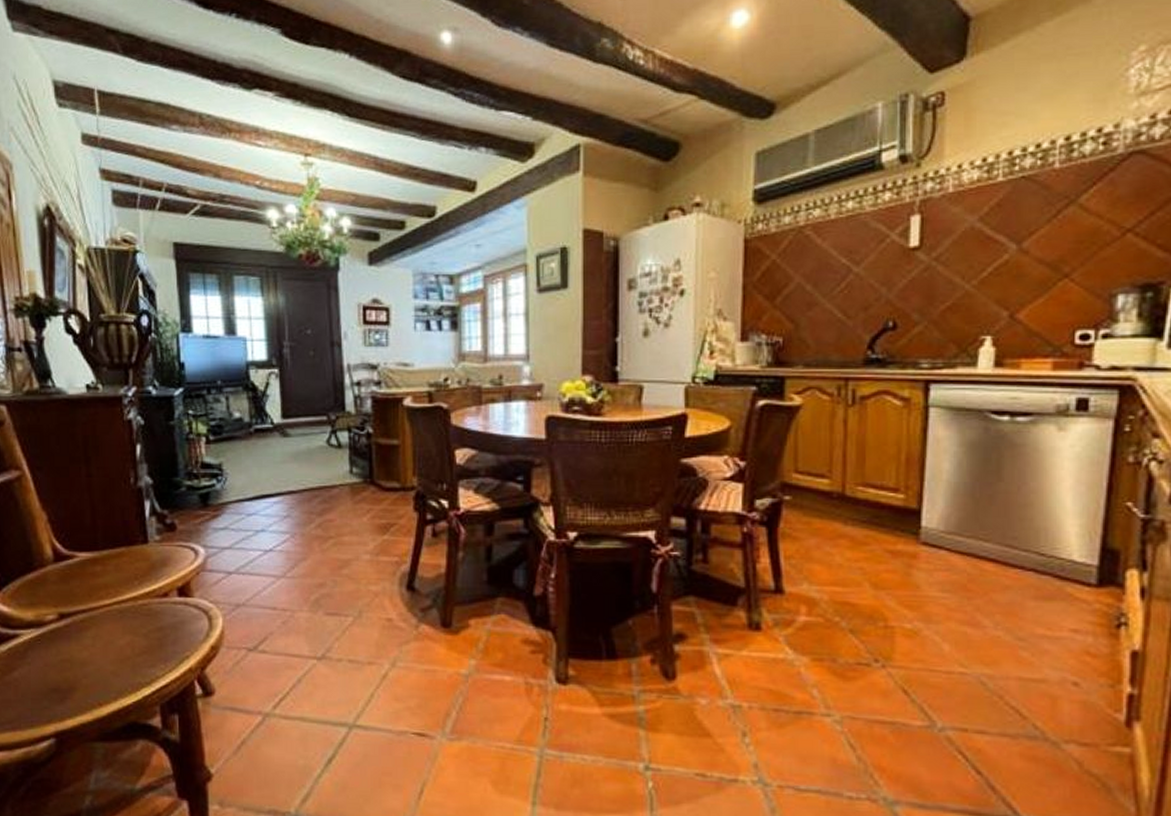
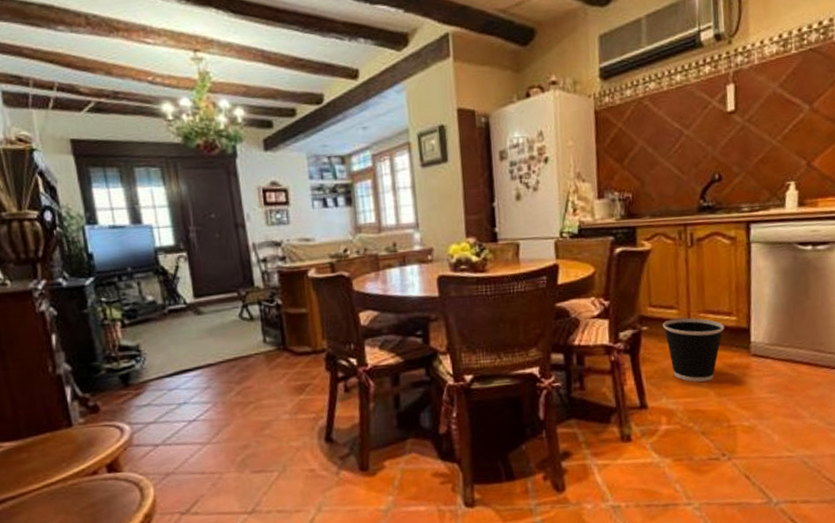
wastebasket: none [809,490,888,570] -> present [662,318,724,383]

